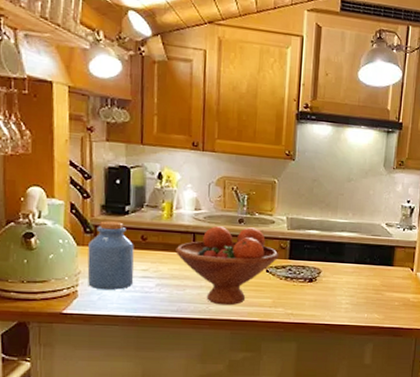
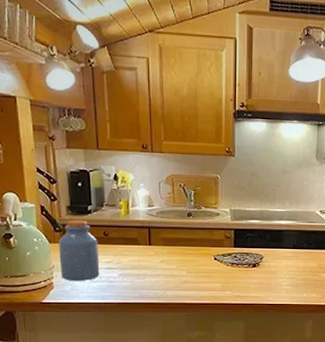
fruit bowl: present [175,226,279,306] -> none [134,220,225,291]

